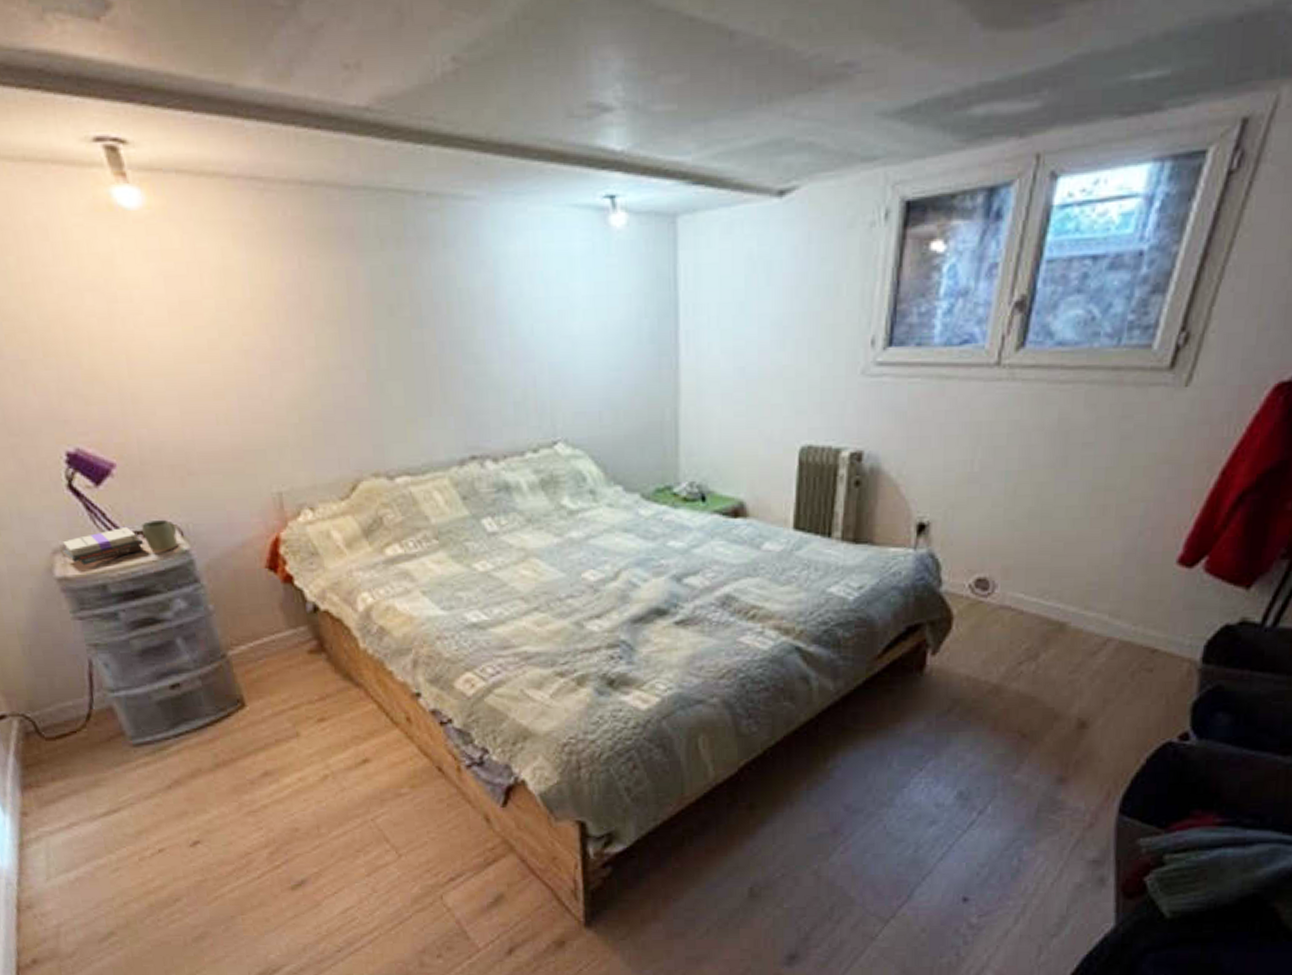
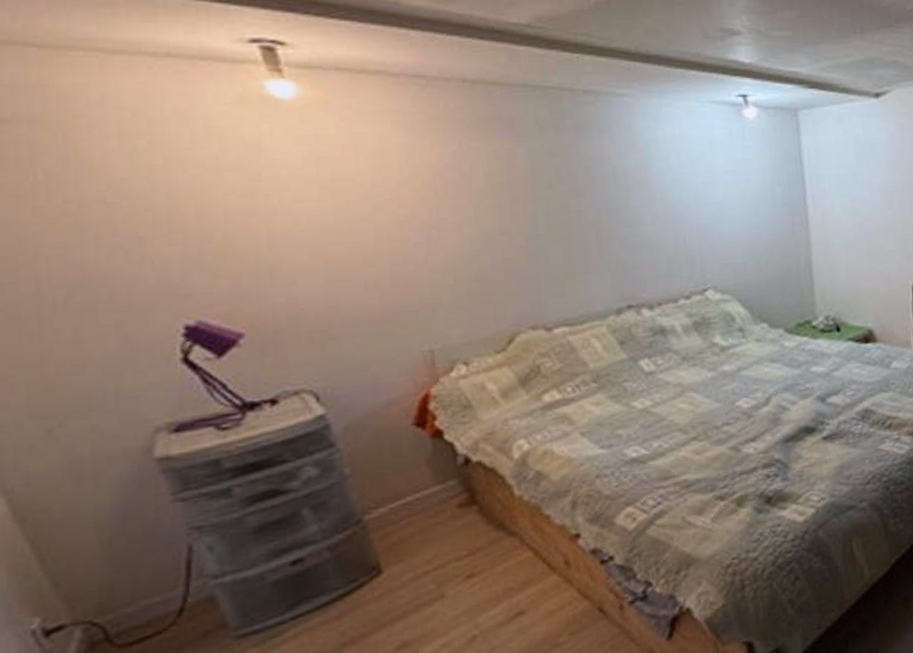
books: present [62,526,144,566] -> none [167,396,272,442]
mug: present [140,519,179,552] -> none [269,385,313,420]

